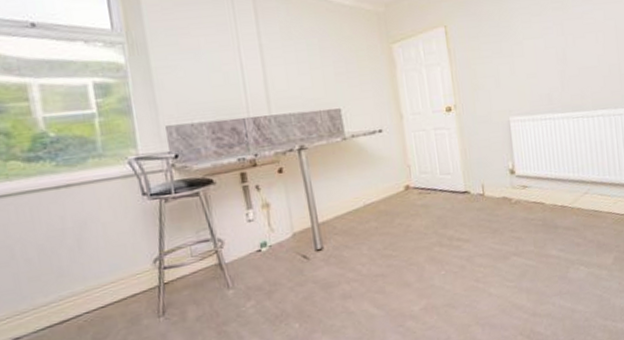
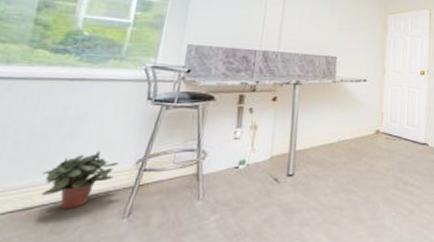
potted plant: none [65,256,137,318] -> present [42,151,119,210]

